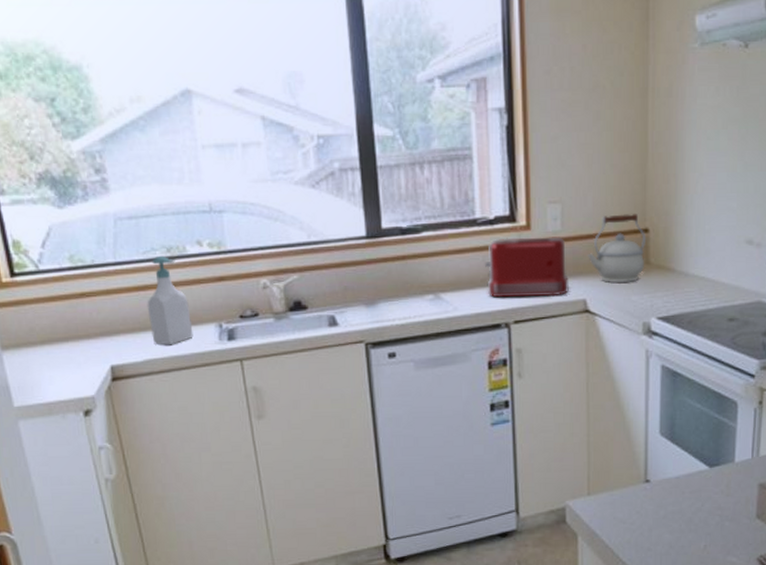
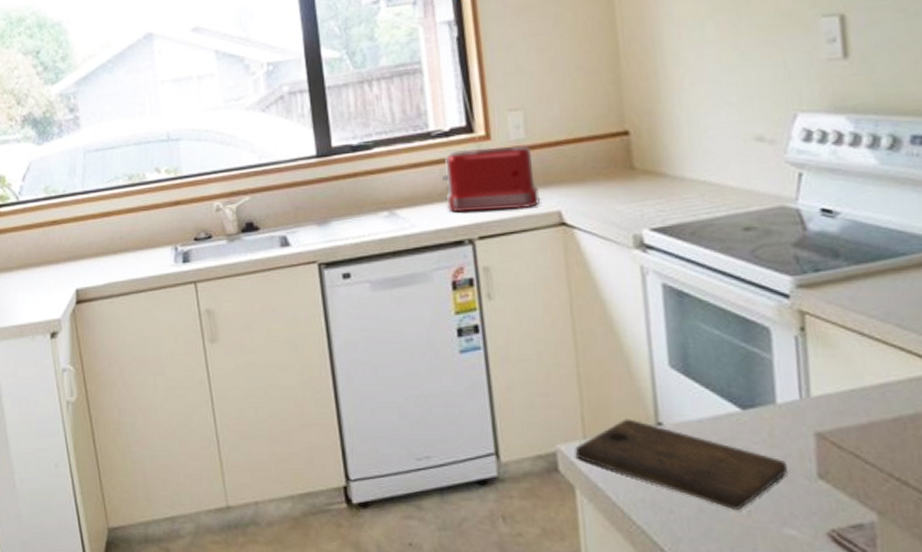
soap bottle: present [147,255,193,345] -> none [110,183,151,269]
cutting board: none [580,478,737,545] -> present [574,419,788,510]
kettle: present [588,214,647,284] -> none [558,116,628,193]

